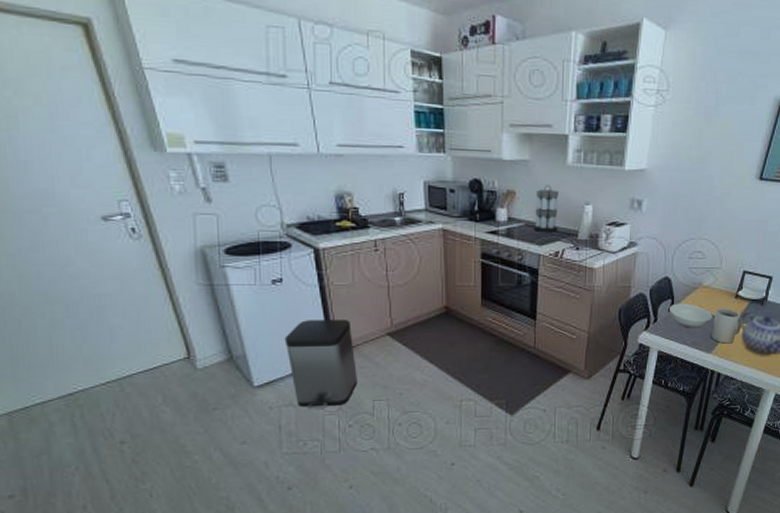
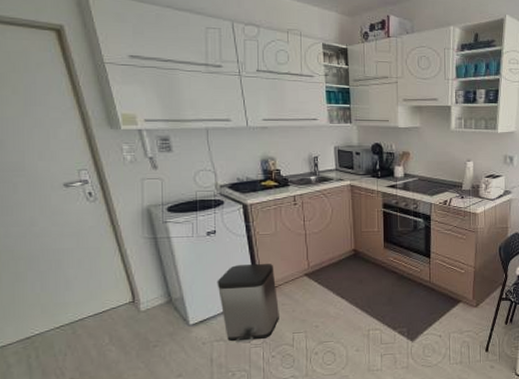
spice rack: present [533,184,560,233] -> none [425,145,446,185]

